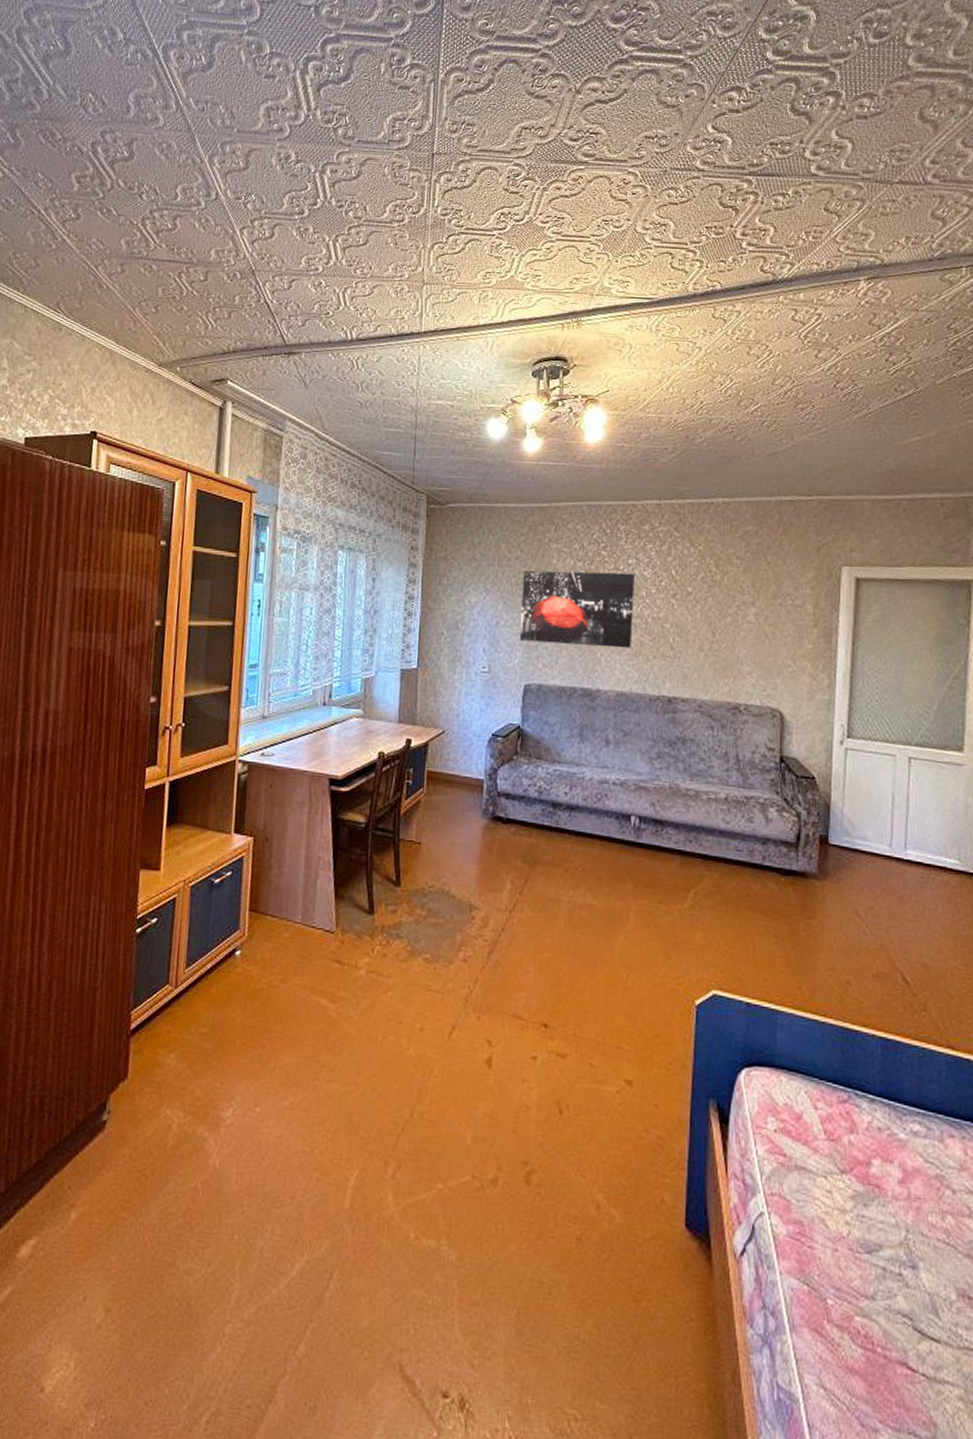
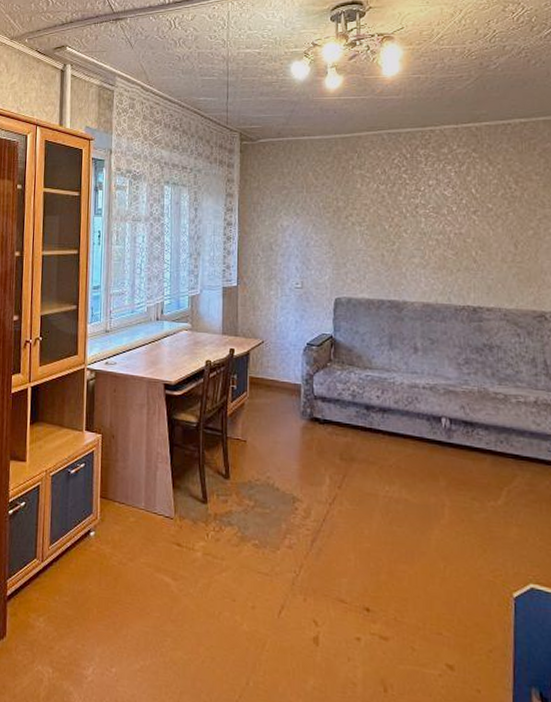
wall art: present [519,570,636,648] -> none [328,193,437,263]

